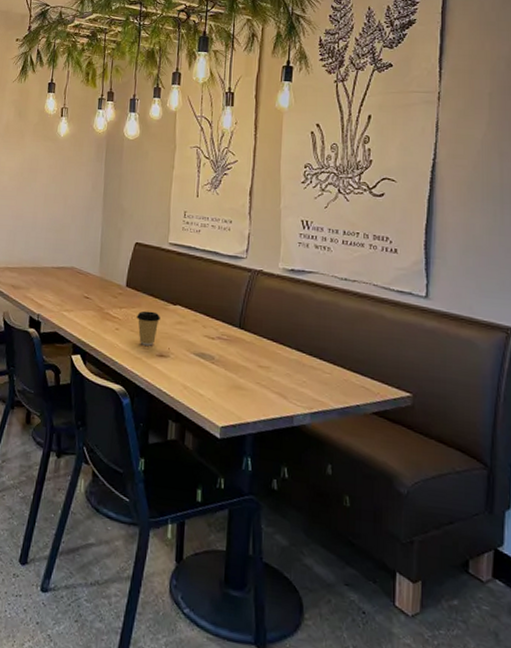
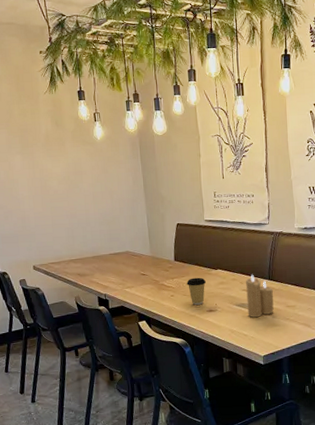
candle: none [207,318,243,374] -> present [246,274,274,317]

